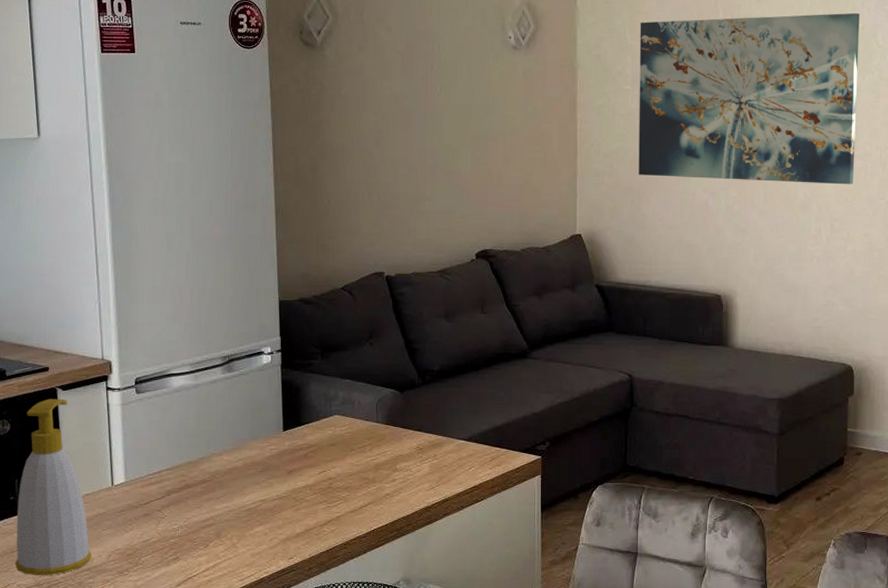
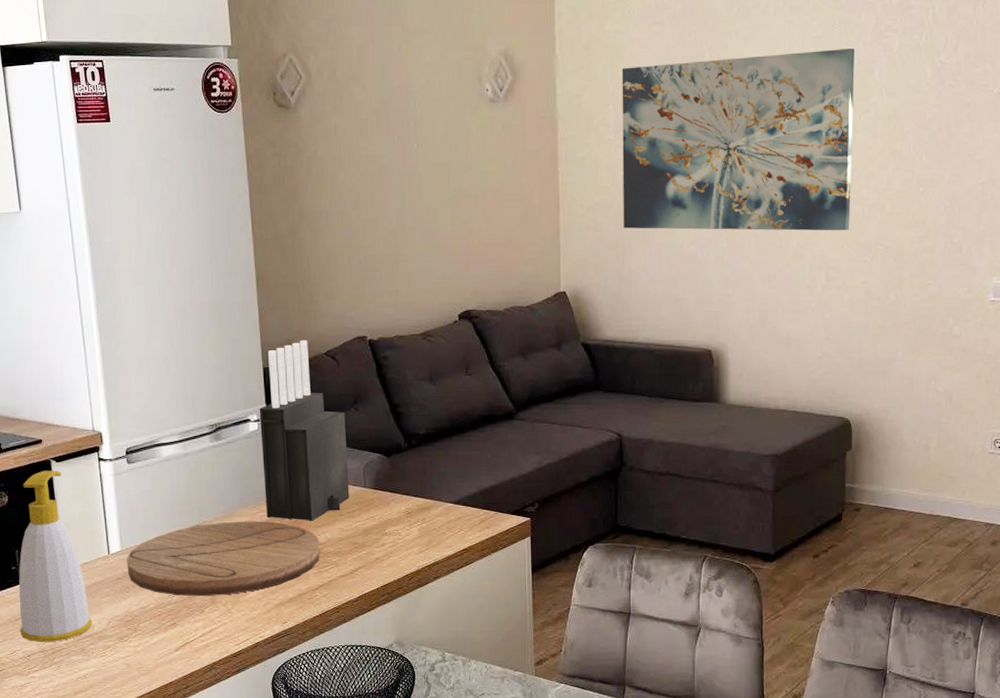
cutting board: none [131,454,330,531] -> present [127,521,320,597]
knife block: none [273,274,361,455] -> present [259,340,350,521]

